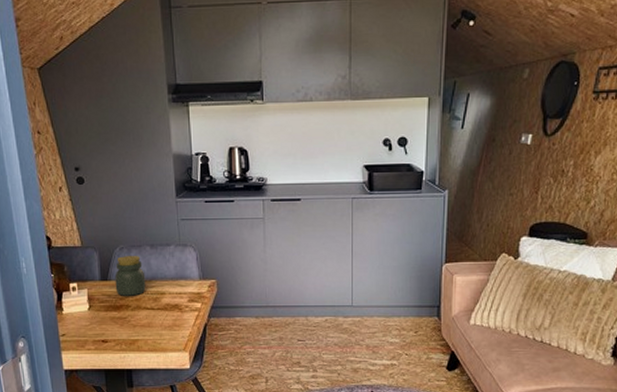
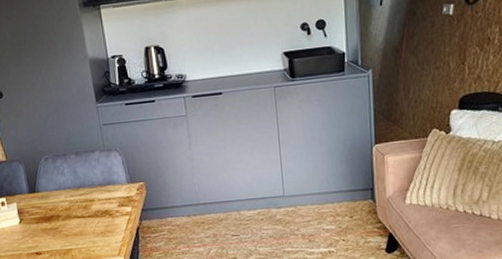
jar: present [115,255,146,296] -> none [42,165,75,207]

